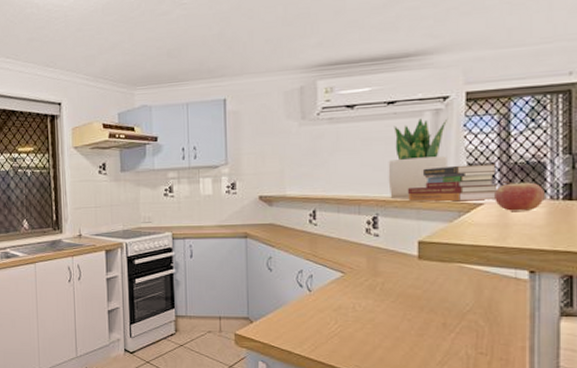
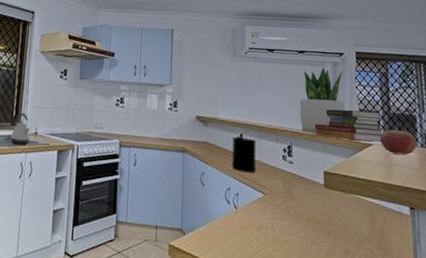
kettle: none [54,216,74,249] -> present [10,113,30,145]
canister: none [303,214,334,252] -> present [232,137,257,174]

